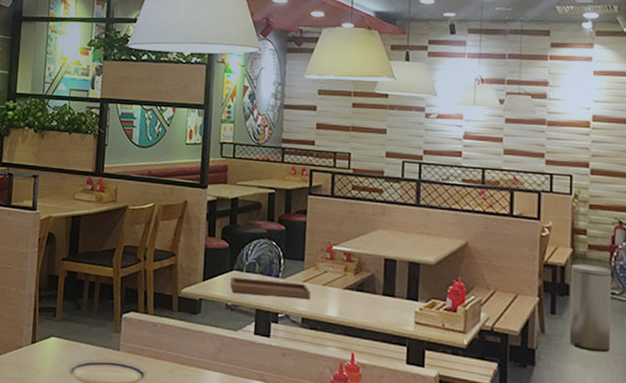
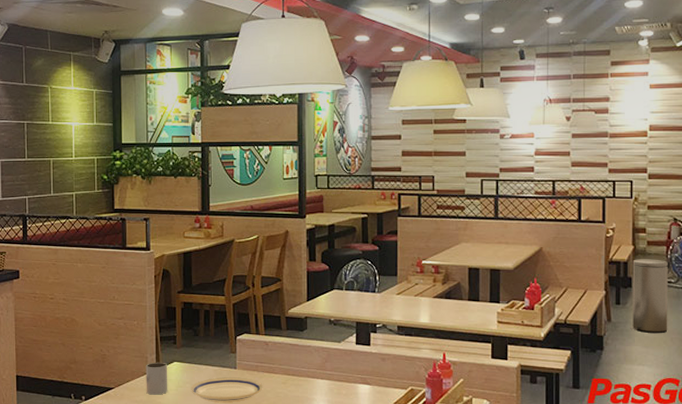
cup: none [18,335,45,373] -> present [145,362,168,395]
tray: present [230,264,311,300] -> none [332,281,405,310]

